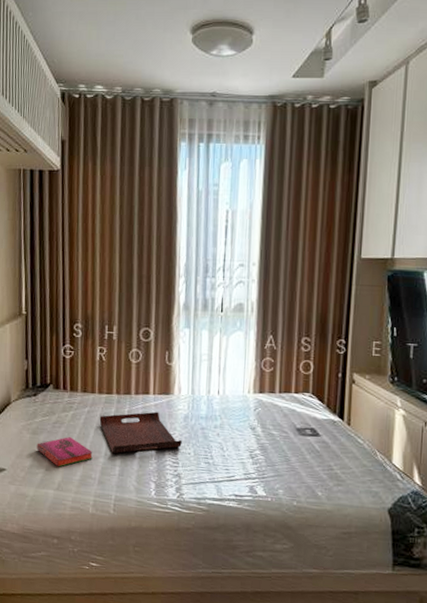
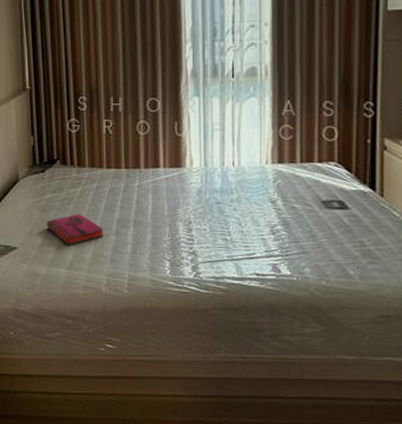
serving tray: present [99,411,182,454] -> none [109,186,196,231]

